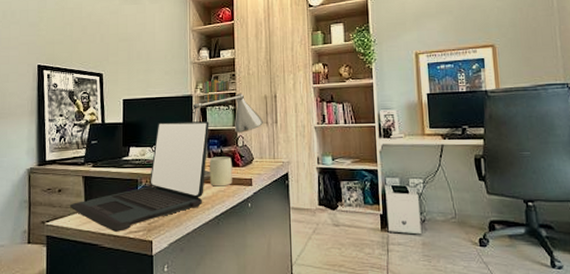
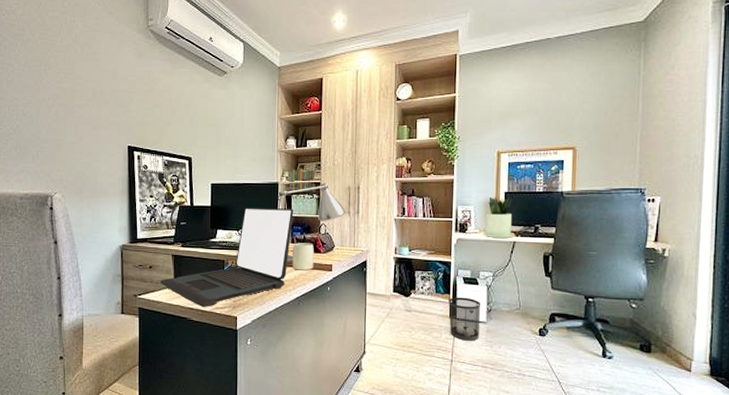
waste bin: none [378,207,415,256] -> present [448,297,481,341]
planter: none [408,98,442,142] -> present [483,196,515,238]

